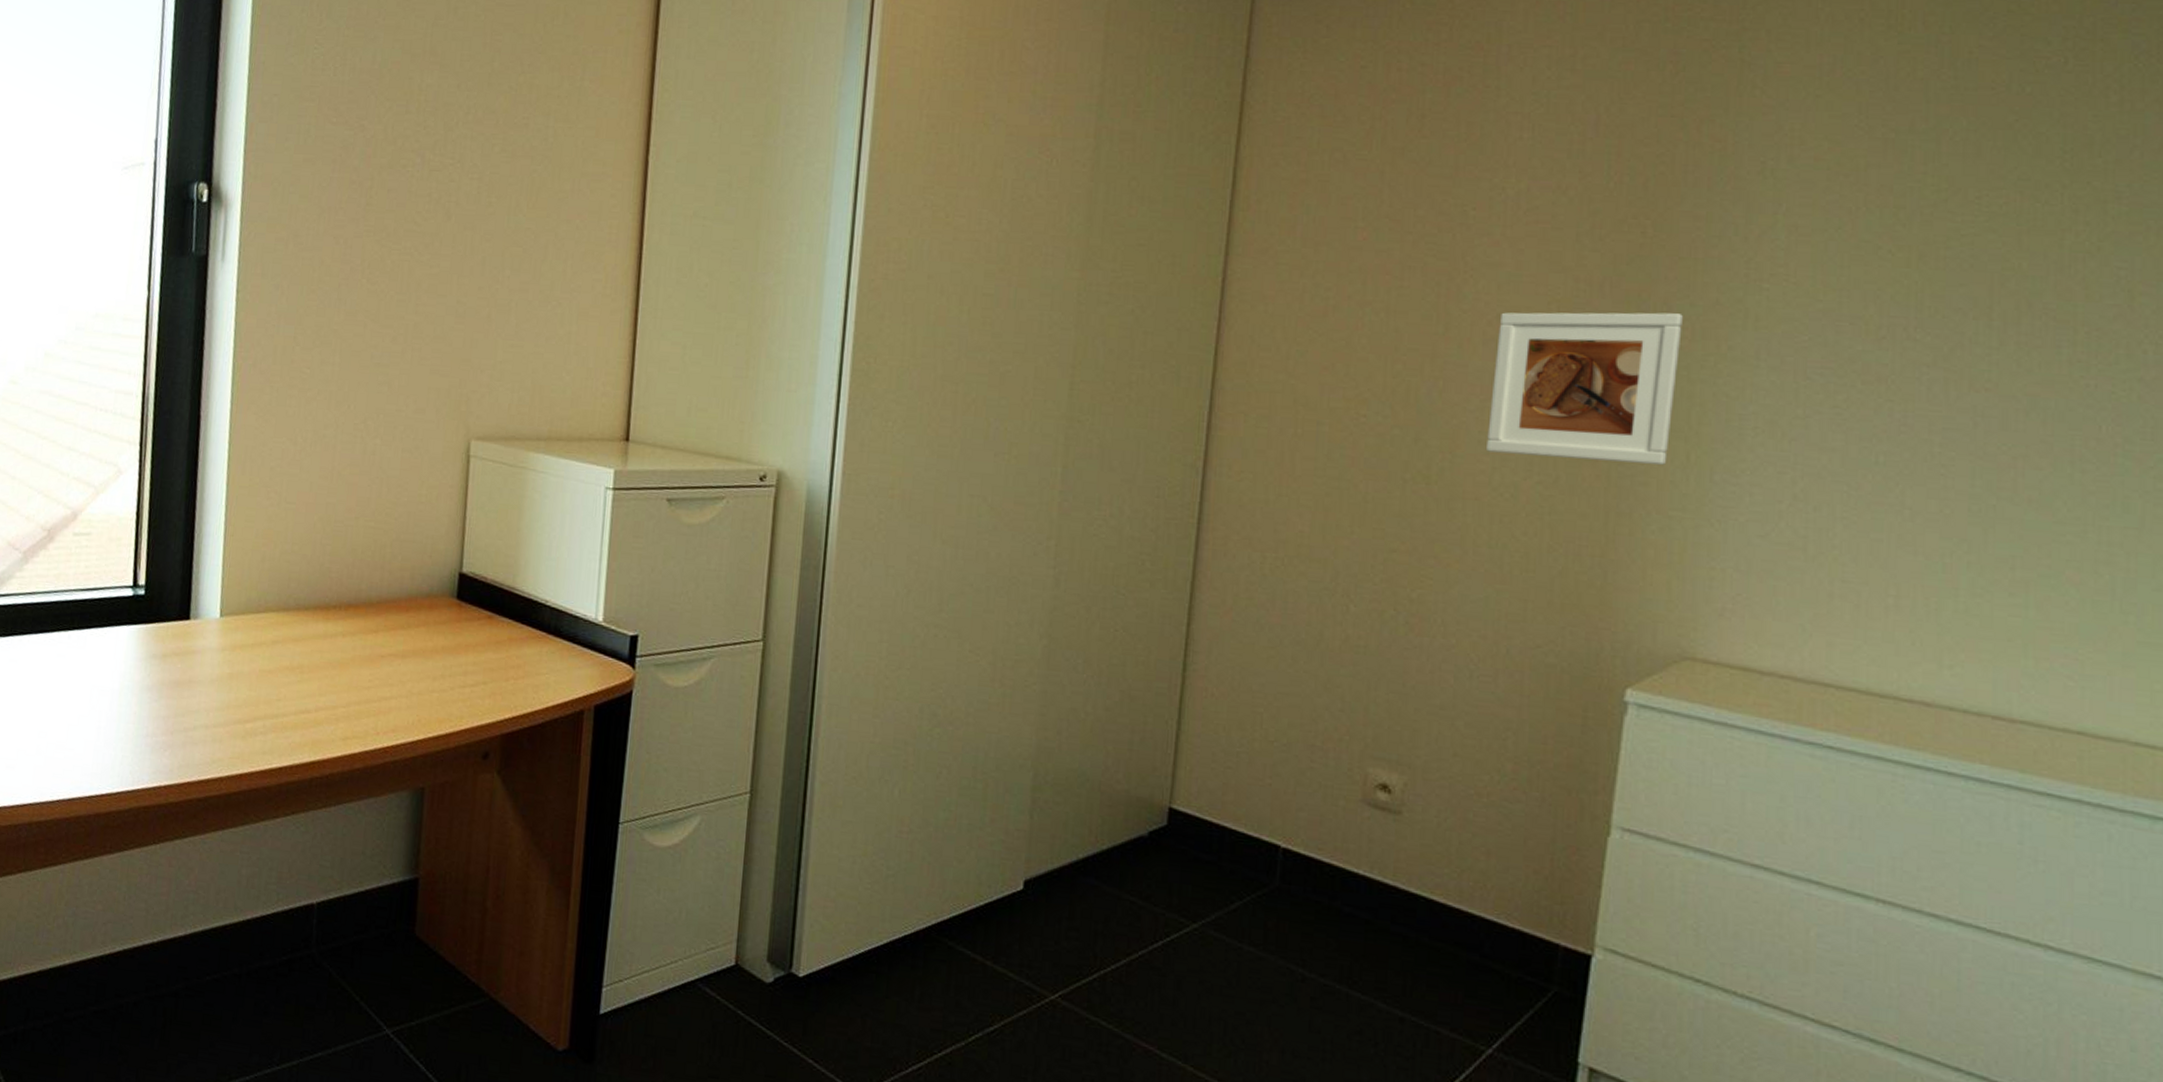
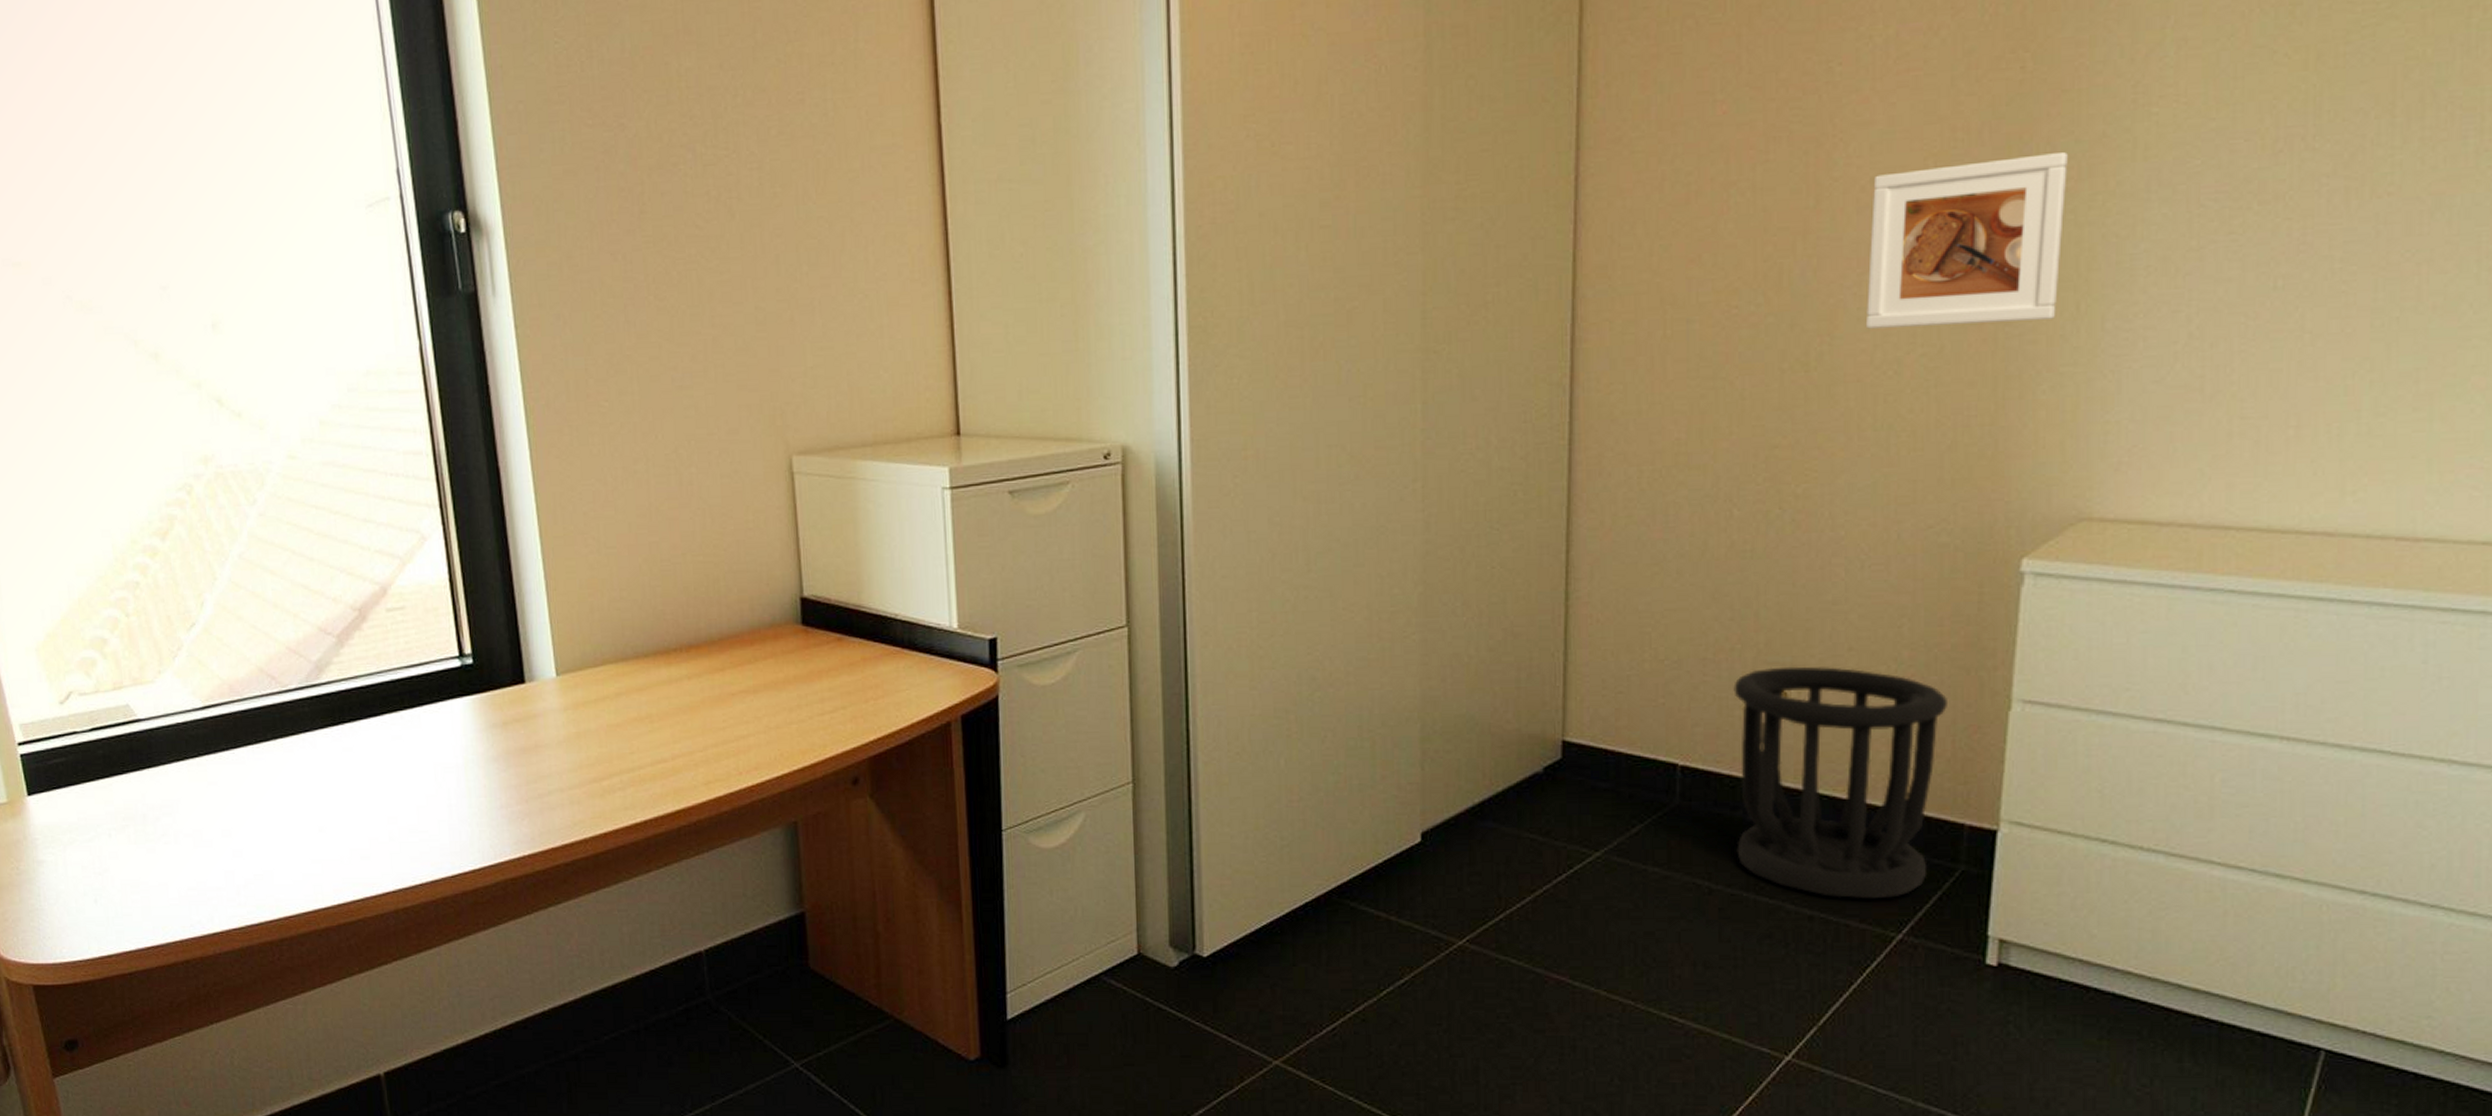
wastebasket: none [1332,762,1548,1011] -> present [1733,666,1947,899]

